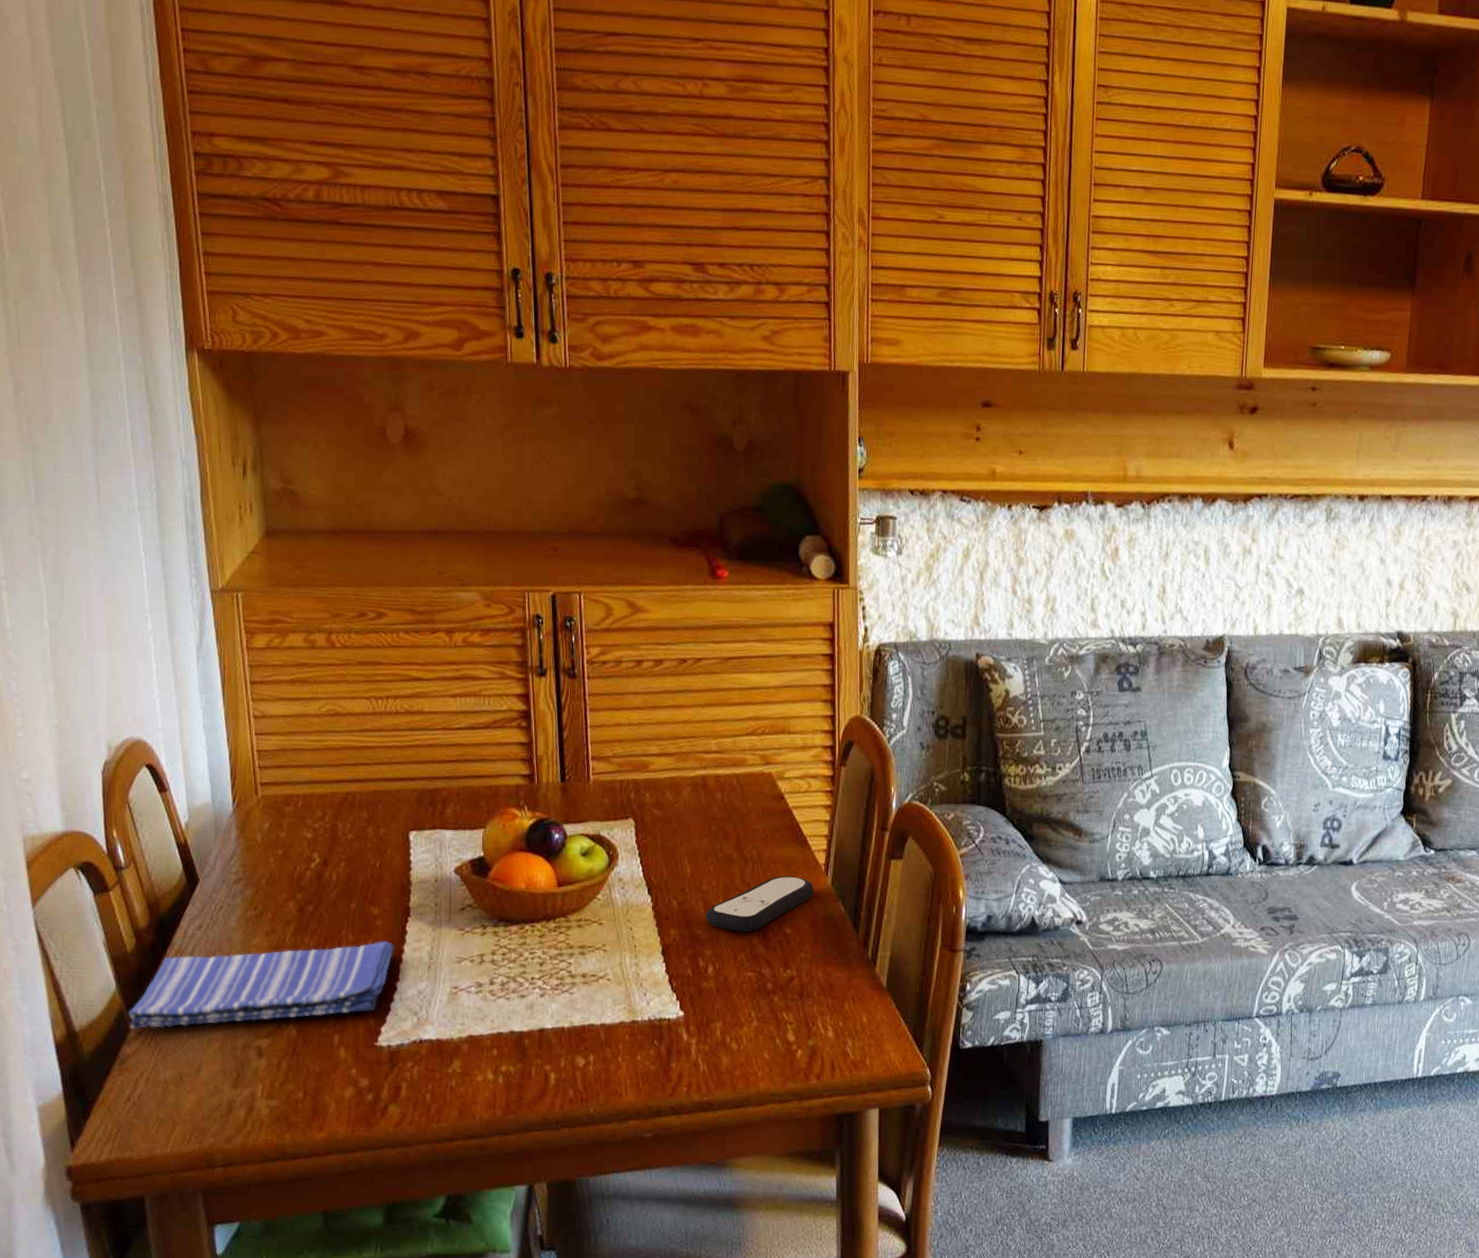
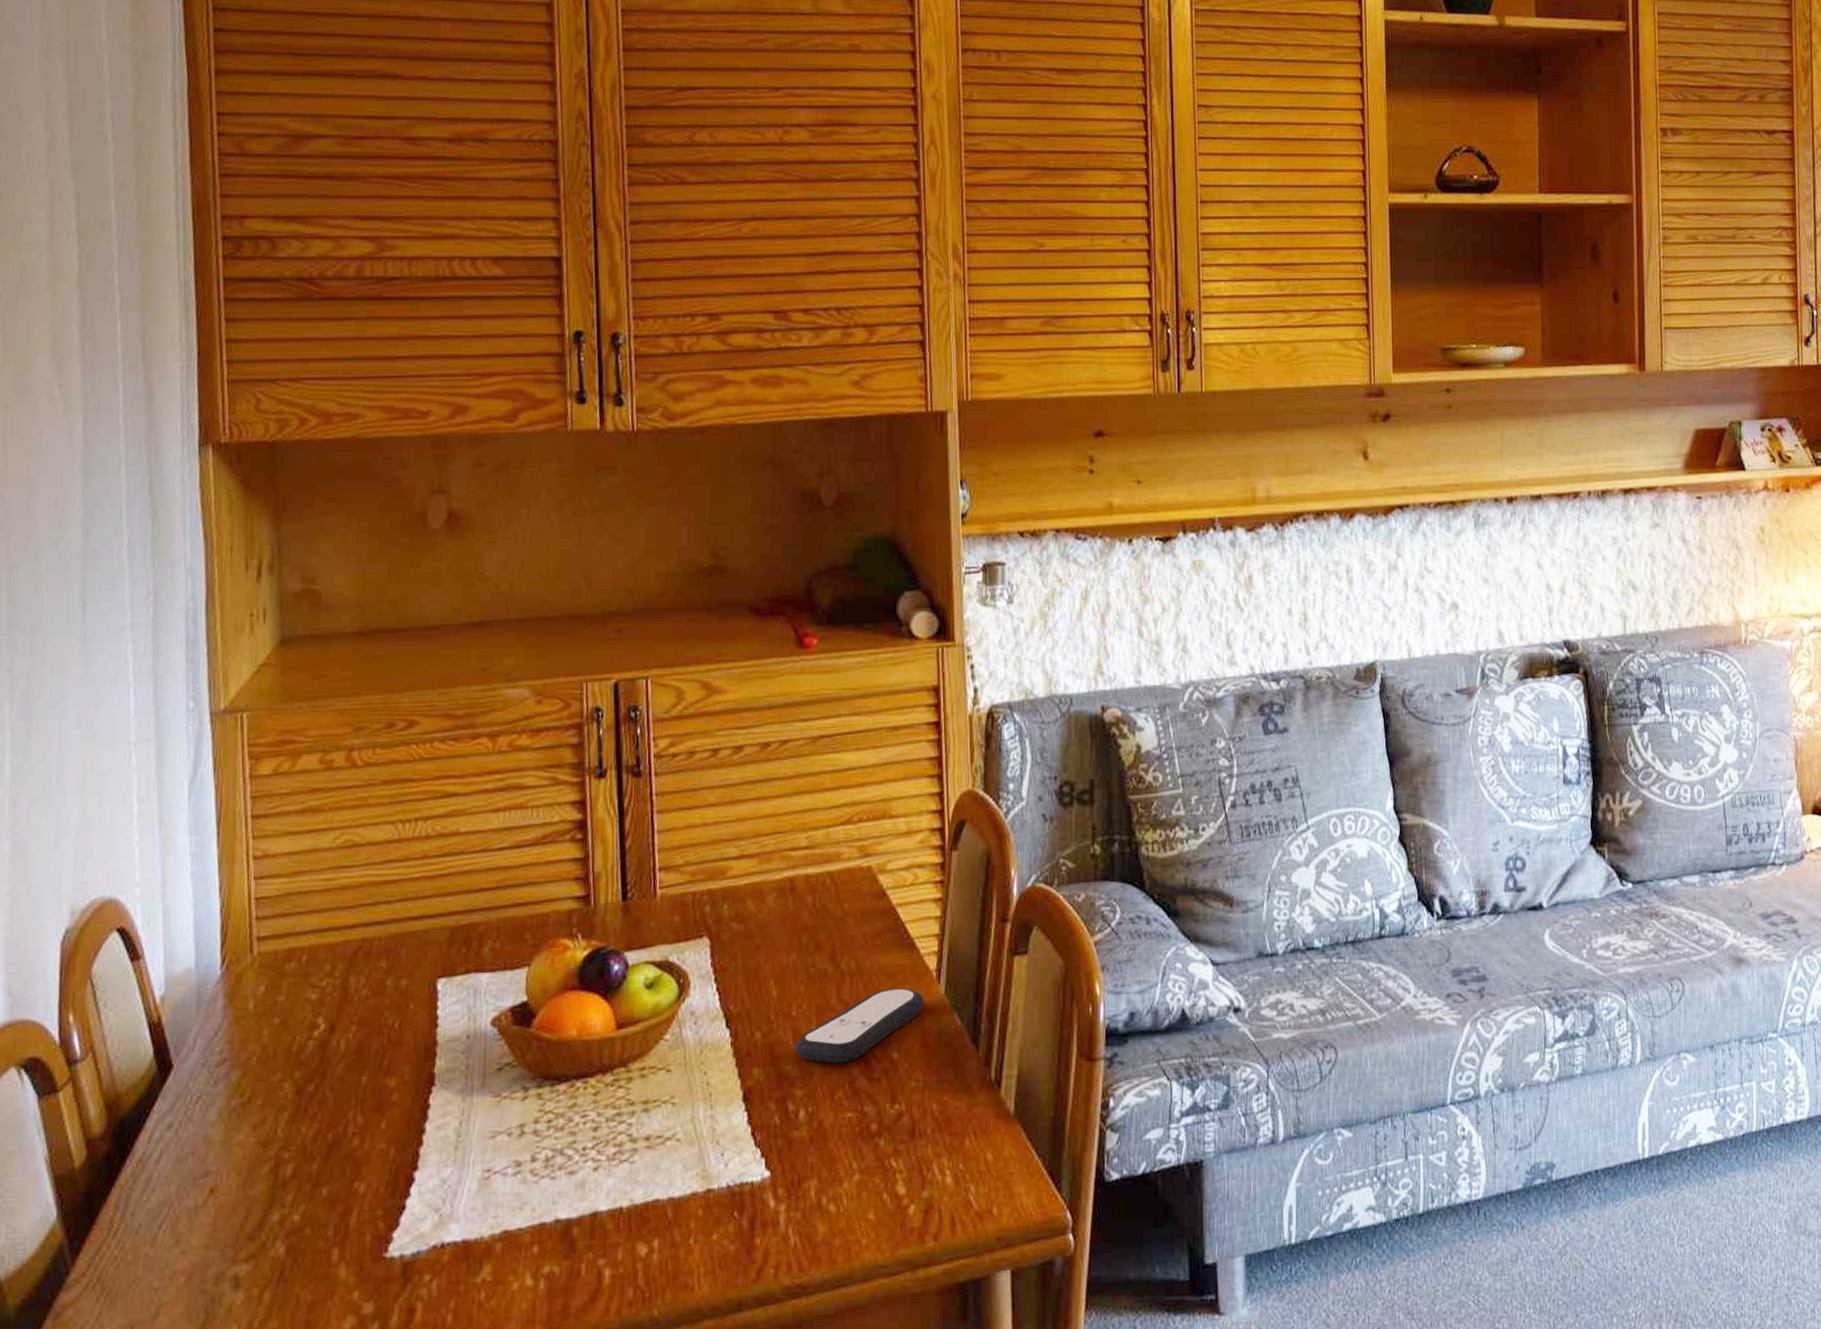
dish towel: present [128,940,395,1029] -> none [69,1119,415,1270]

